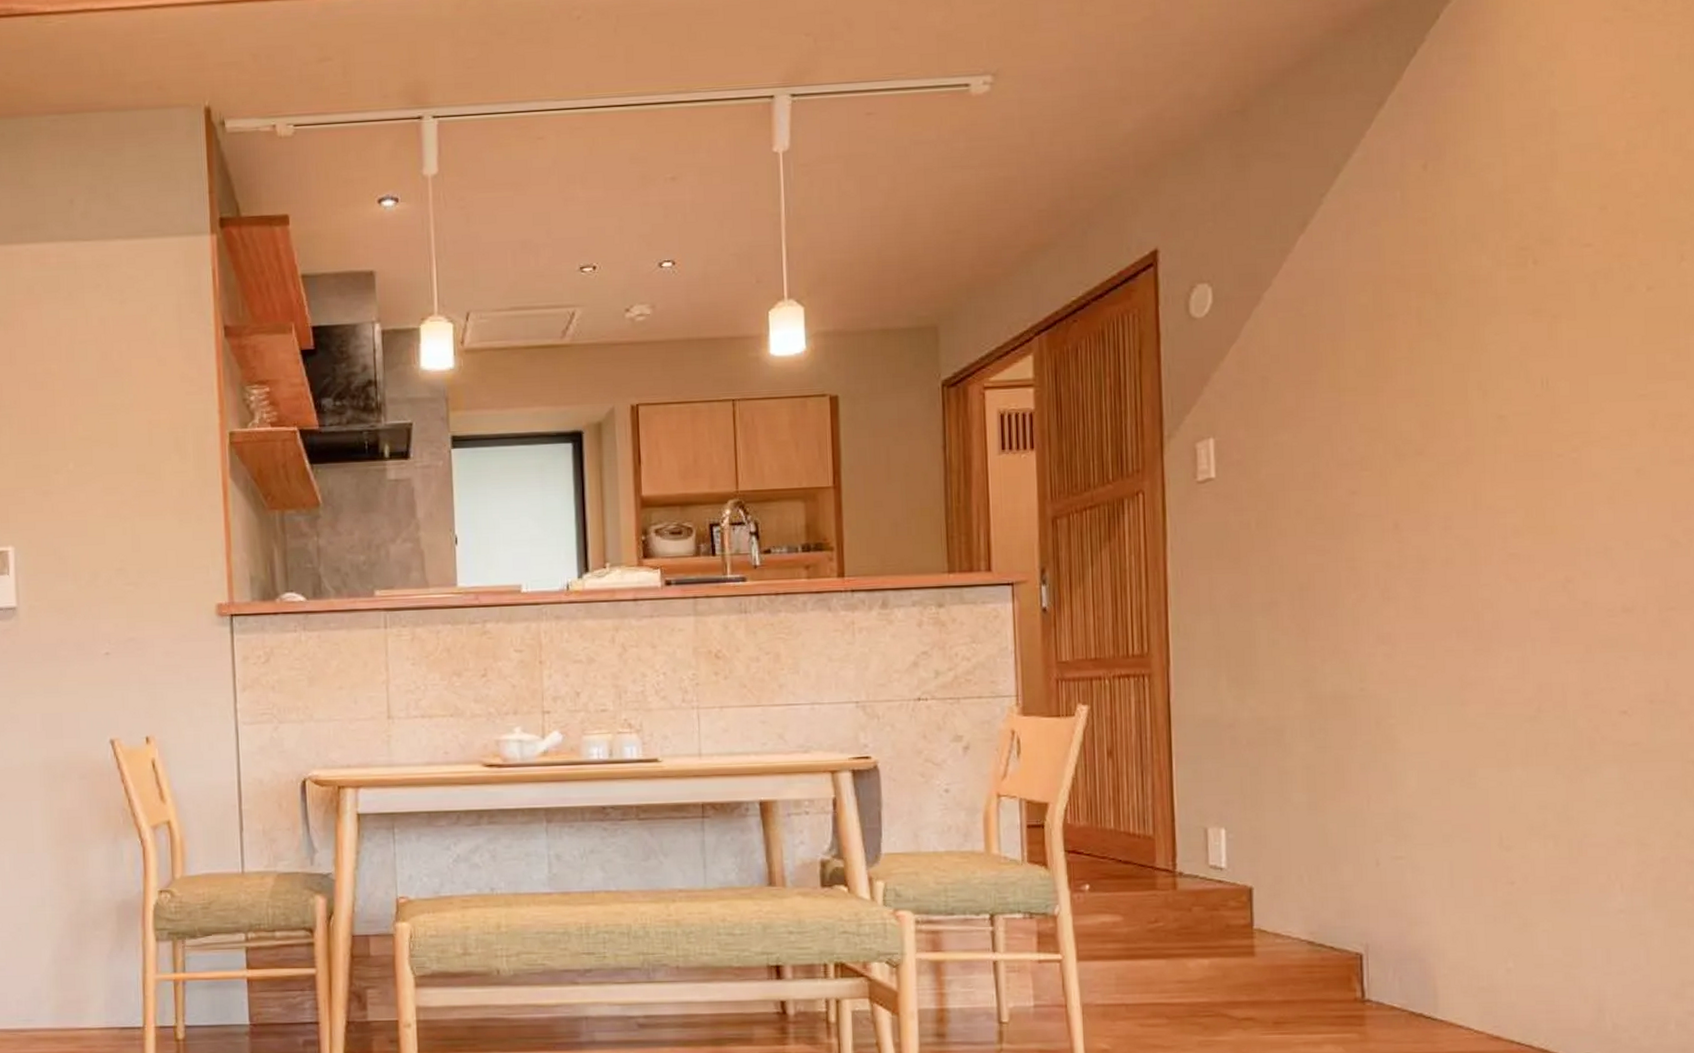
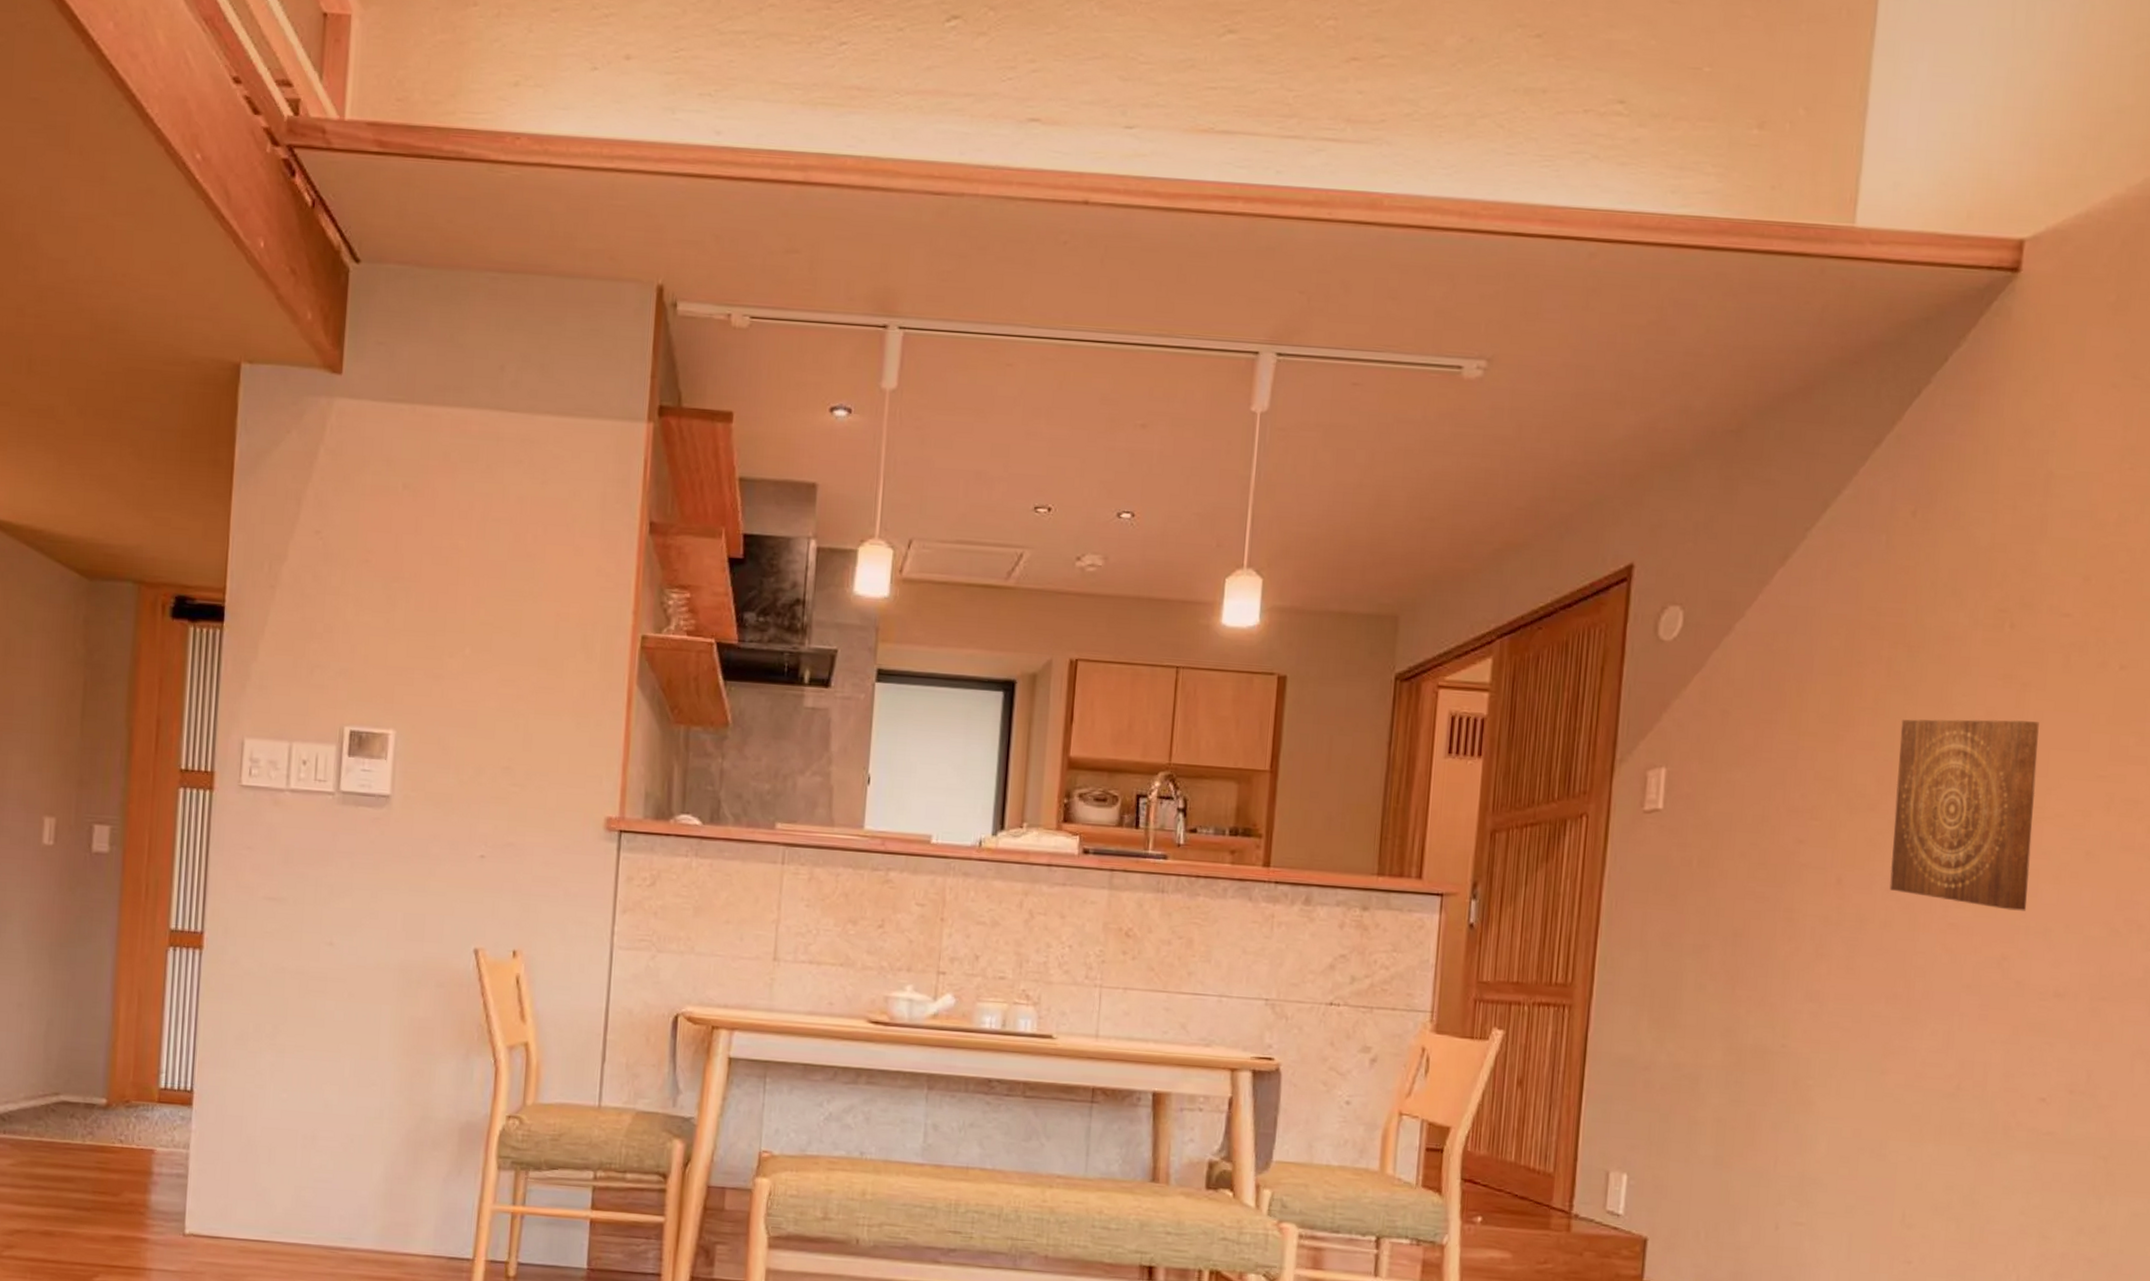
wall art: none [1438,351,1585,534] -> present [1889,719,2039,911]

